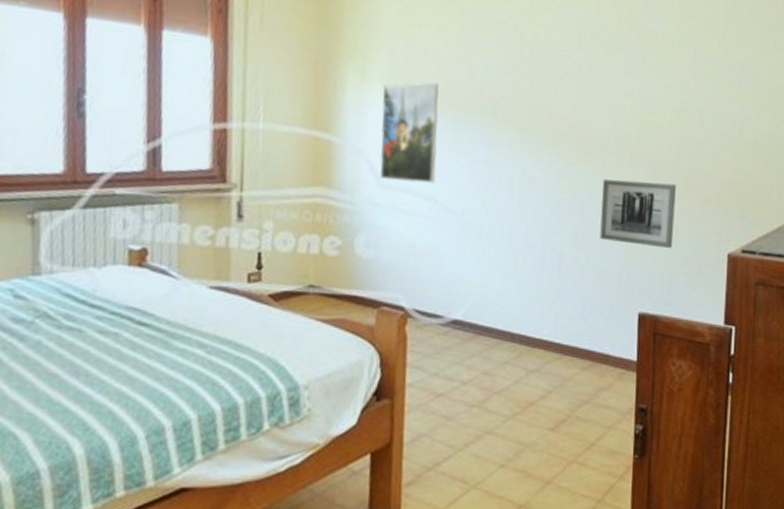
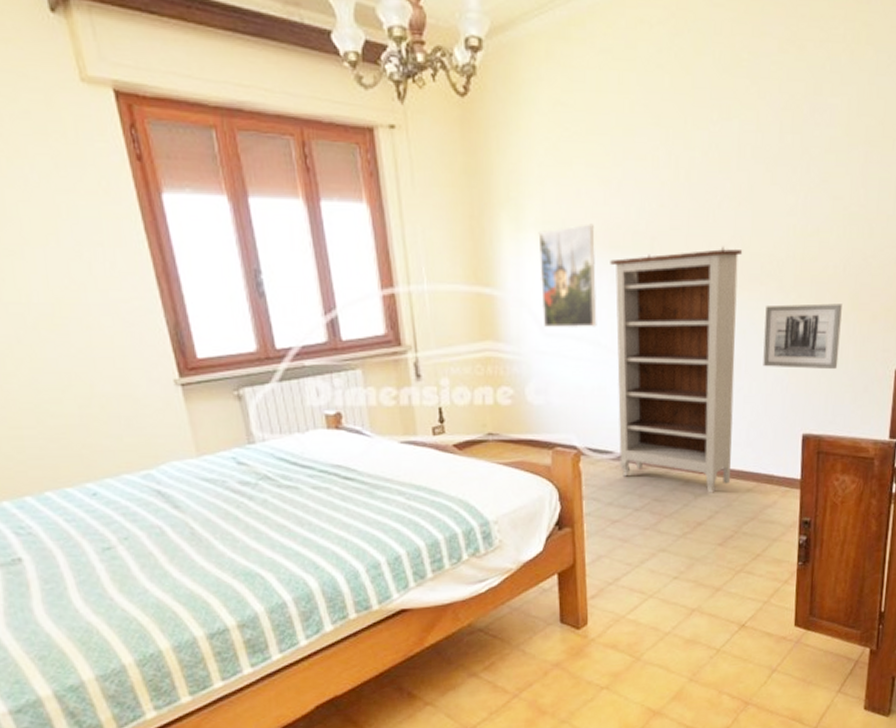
bookshelf: none [449,117,582,370] -> present [610,246,743,493]

